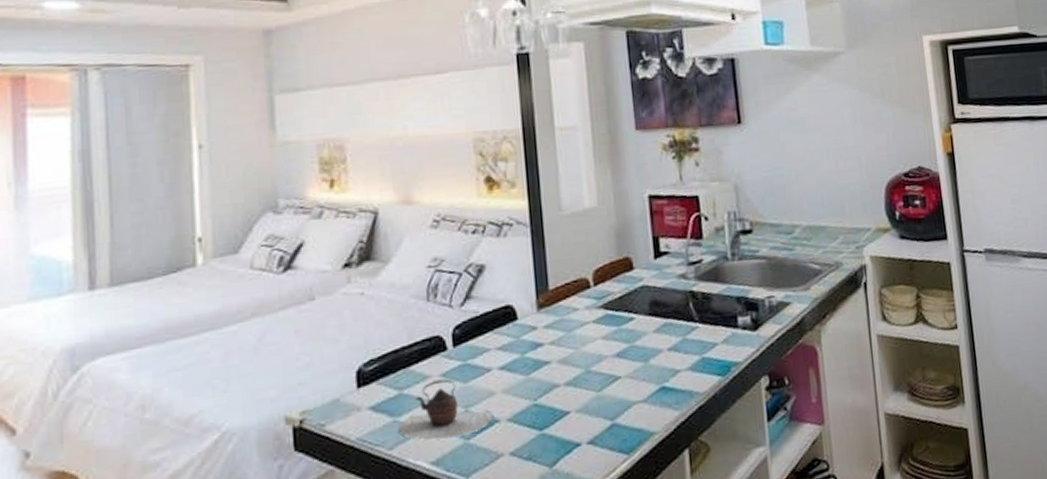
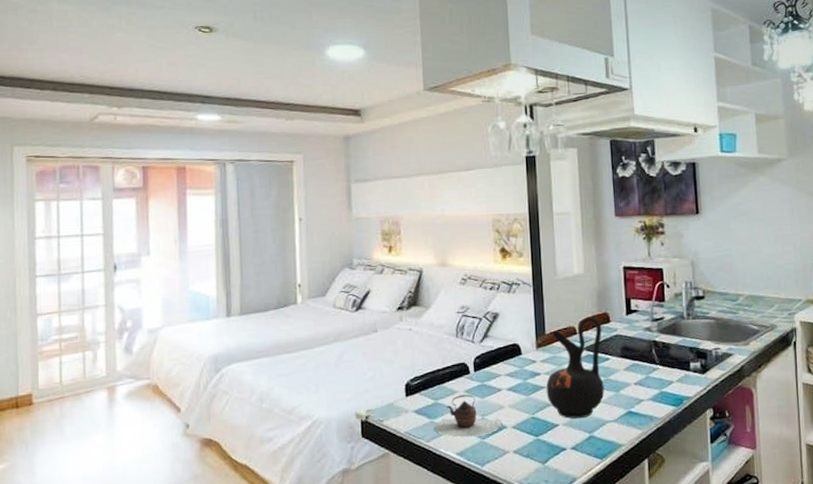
ceramic jug: none [551,263,629,403] -> present [546,316,604,419]

